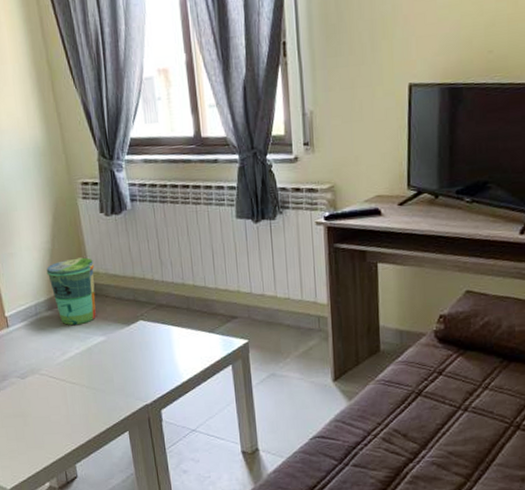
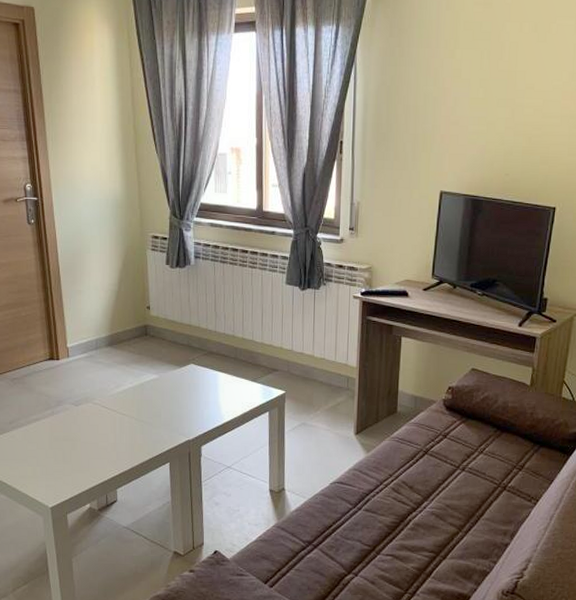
trash can: present [46,257,96,325] -> none [110,302,155,361]

